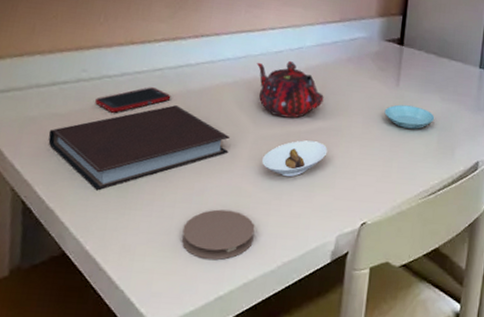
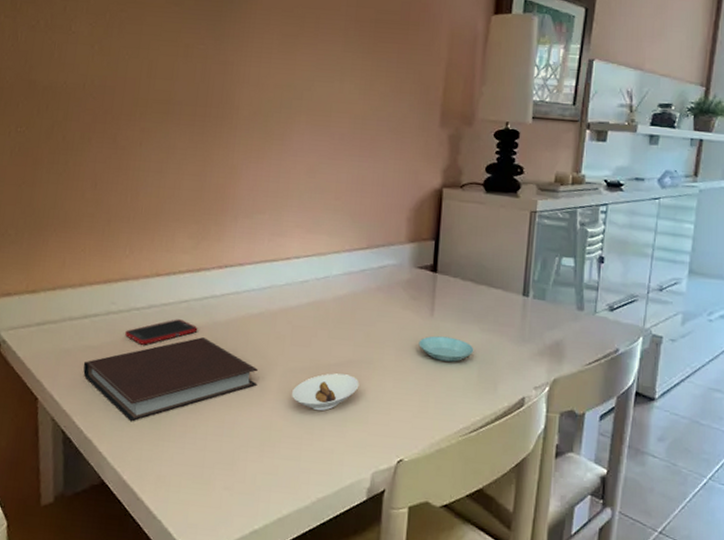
coaster: present [181,209,255,260] -> none [214,442,287,494]
teapot: present [256,60,324,118] -> none [282,290,353,350]

